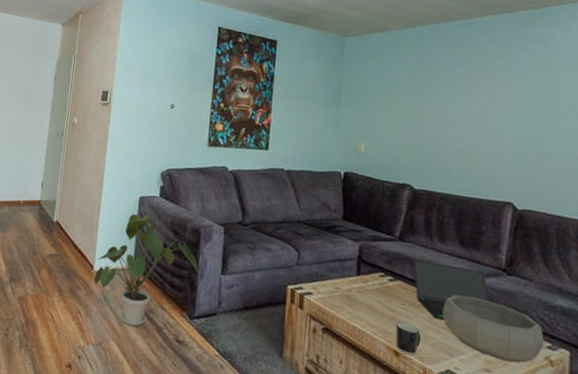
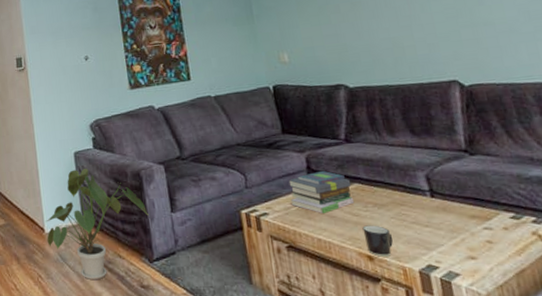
books: none [336,262,396,304] -> present [288,170,354,214]
laptop: present [413,260,489,320] -> none [365,156,457,215]
decorative bowl: present [443,294,544,363] -> none [408,184,528,244]

